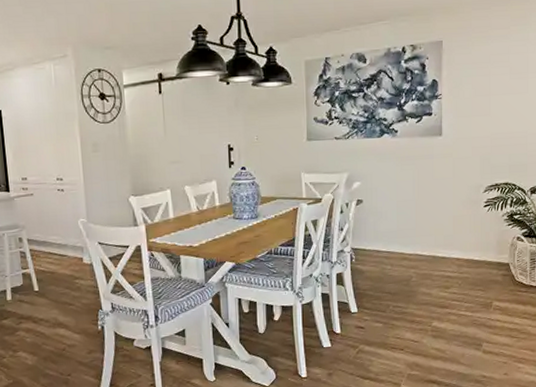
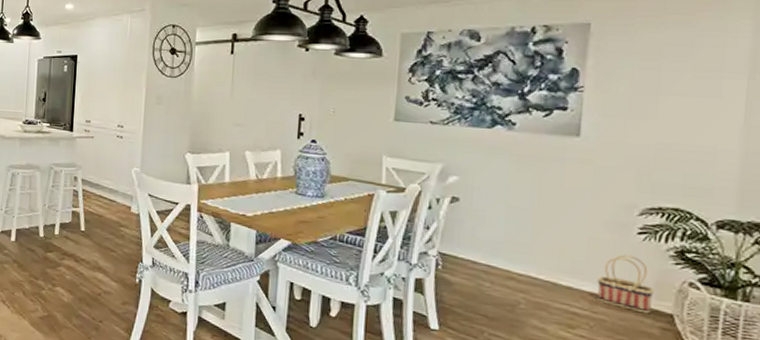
basket: none [461,224,497,267] -> present [597,254,654,314]

